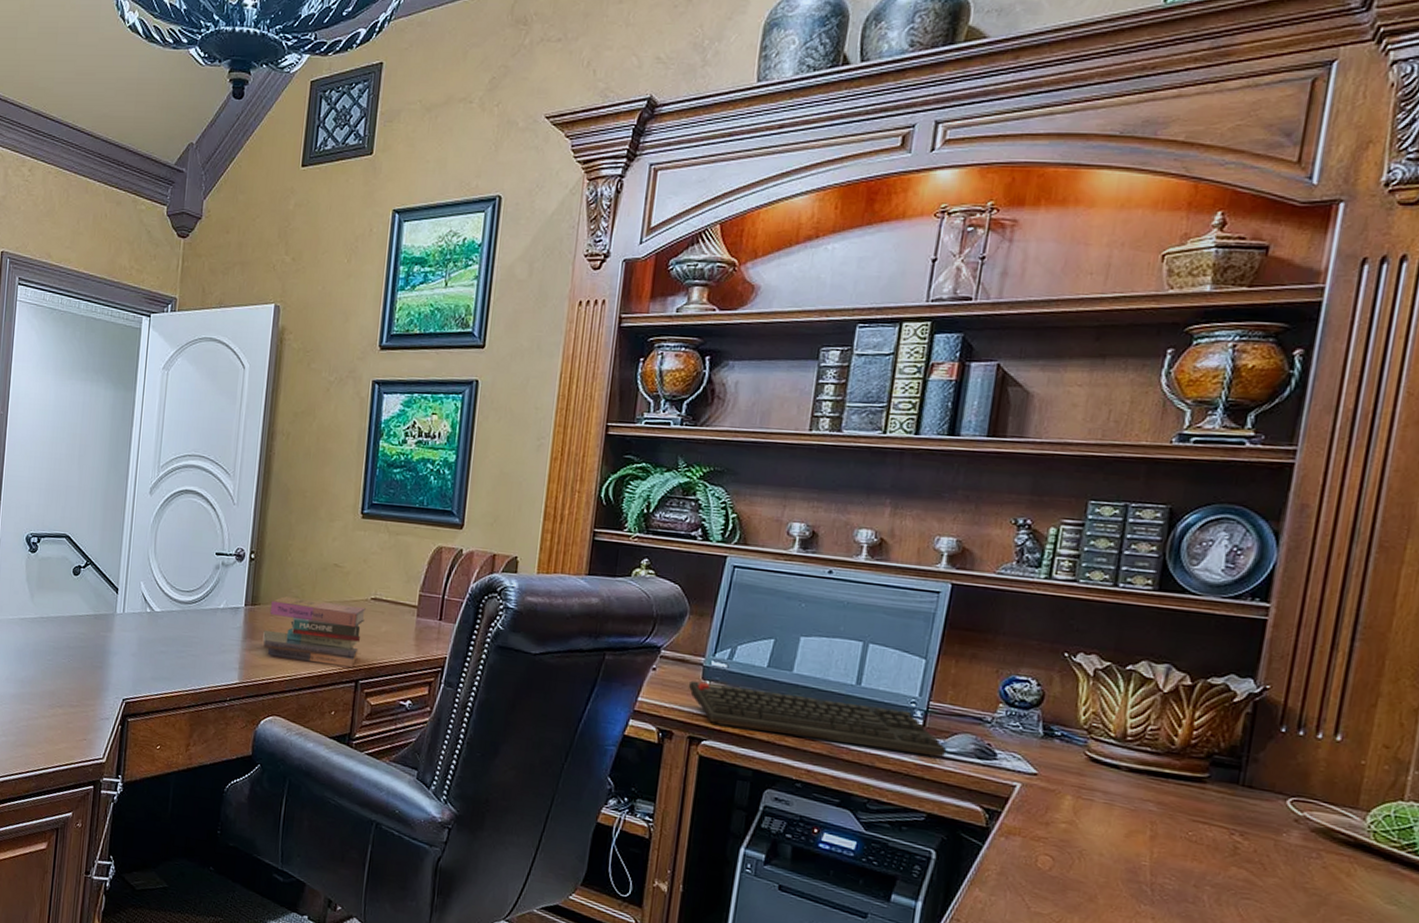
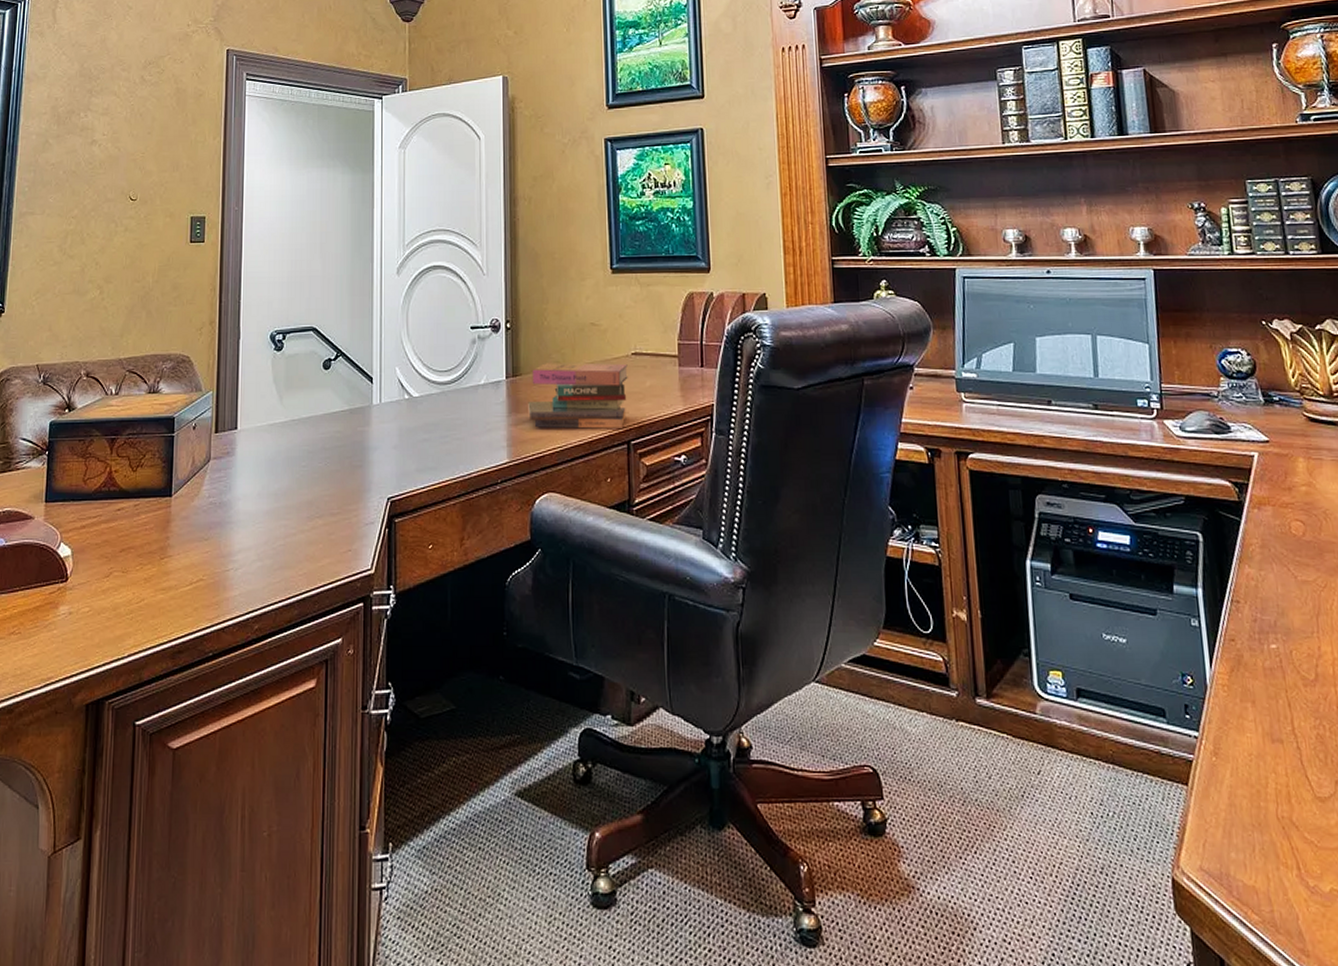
computer keyboard: present [689,680,946,758] -> none [946,394,1186,438]

